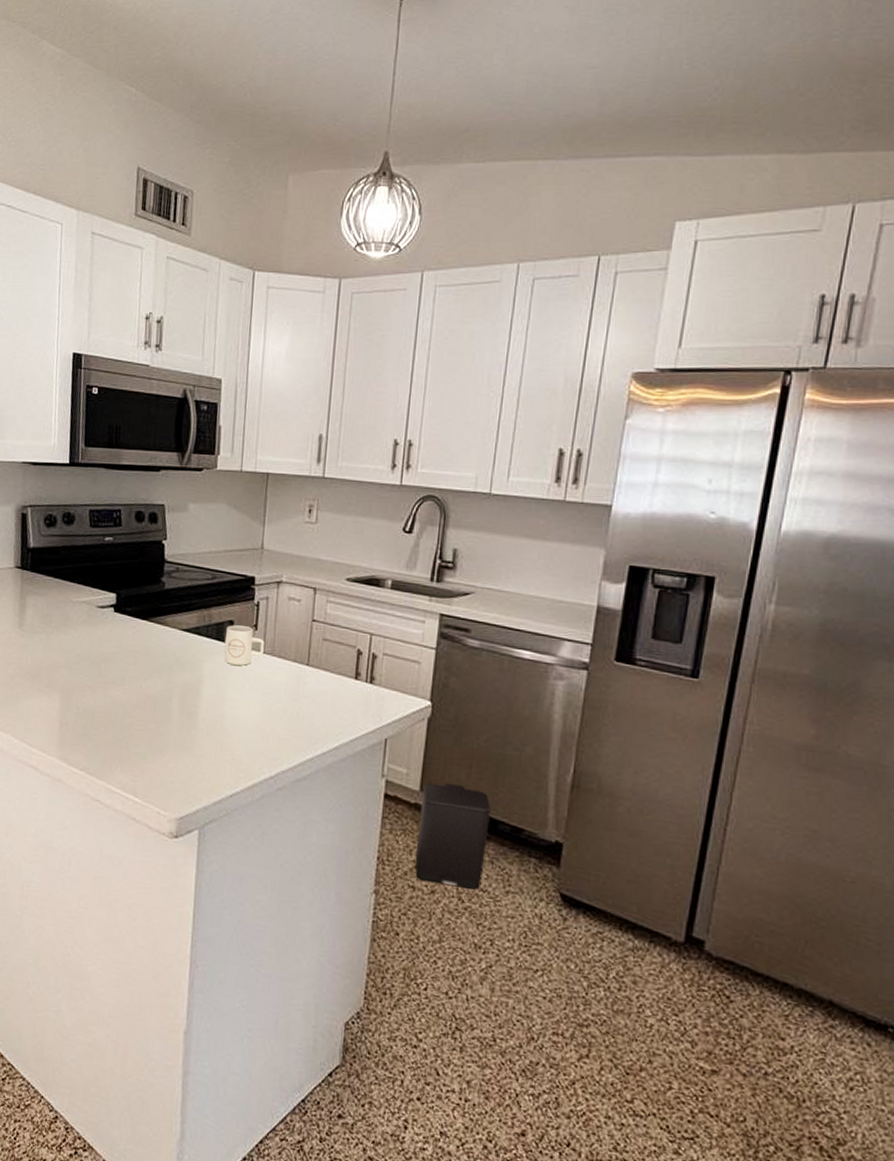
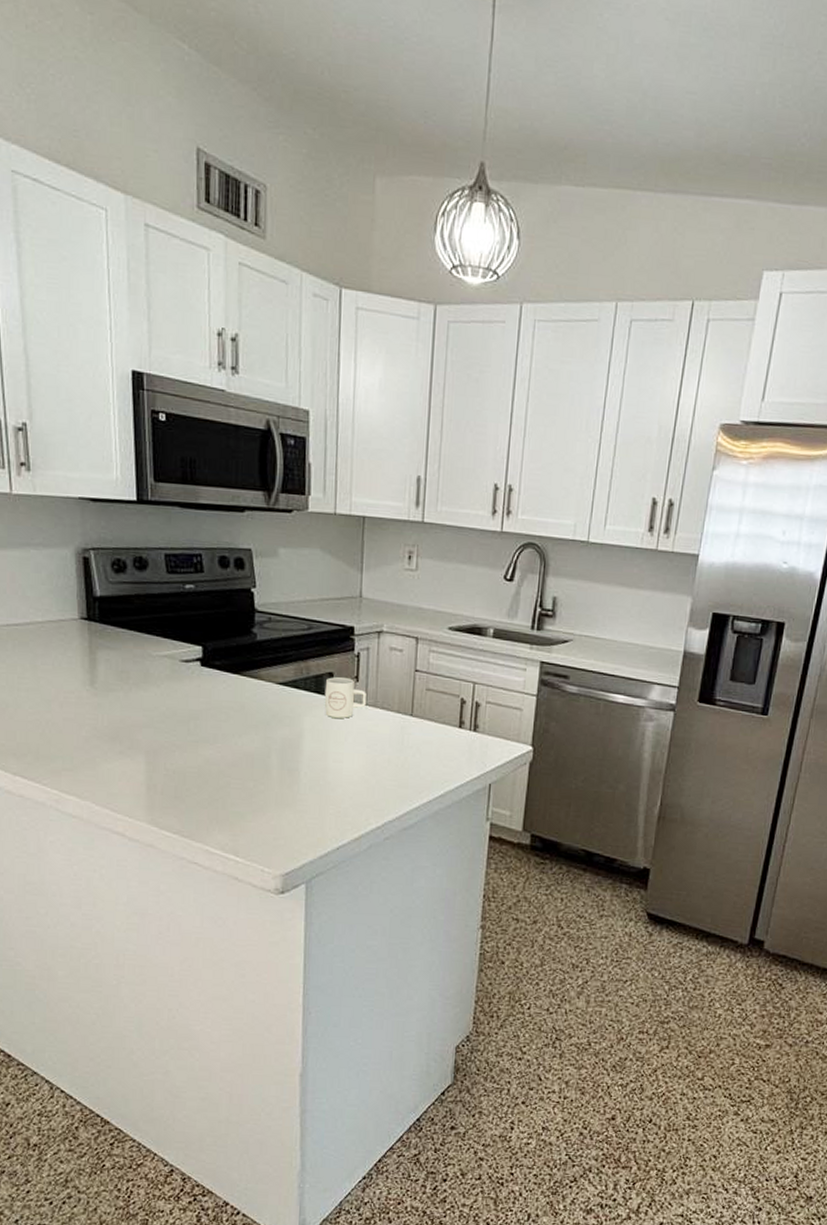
pedal bin: present [415,783,491,890] -> none [518,822,587,917]

